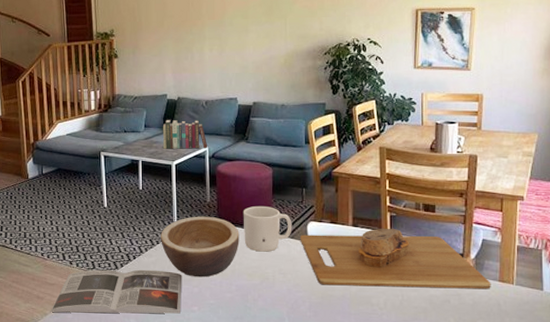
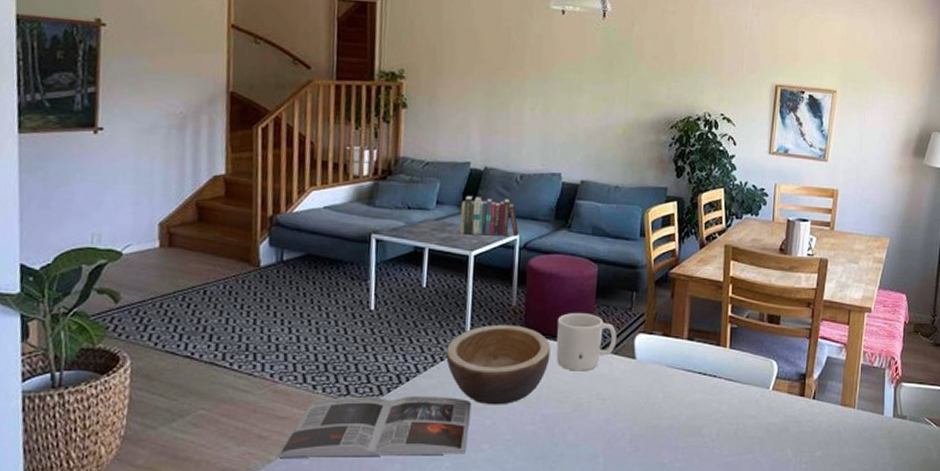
cutting board: present [299,228,491,290] -> none [624,342,832,415]

